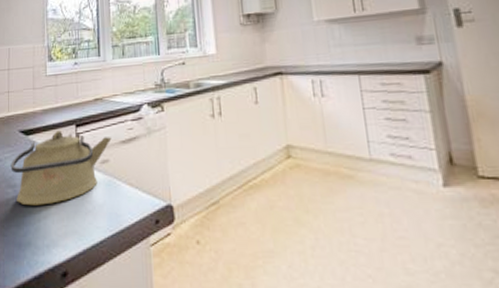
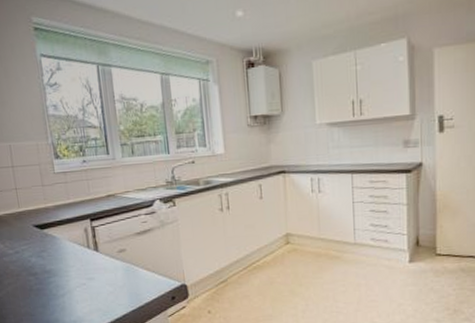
kettle: present [10,131,112,206] -> none [28,225,127,290]

